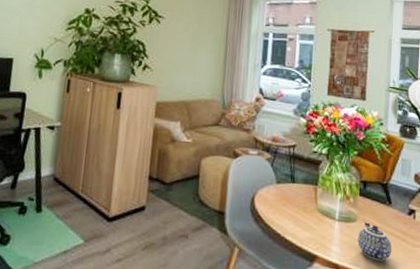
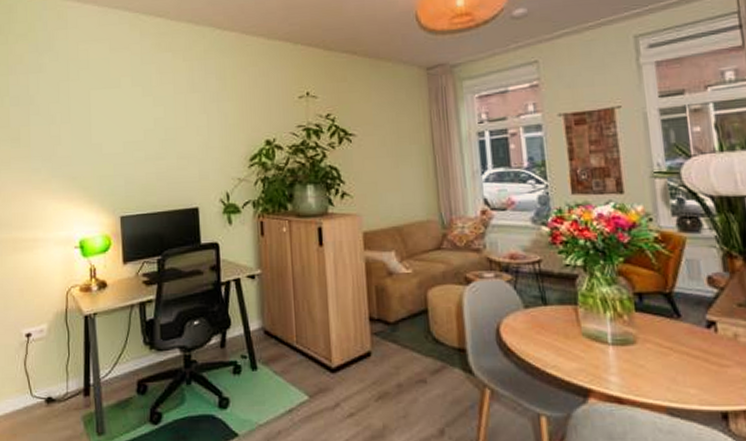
teapot: present [358,222,392,262] -> none [641,343,692,389]

